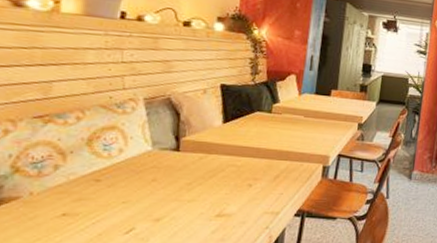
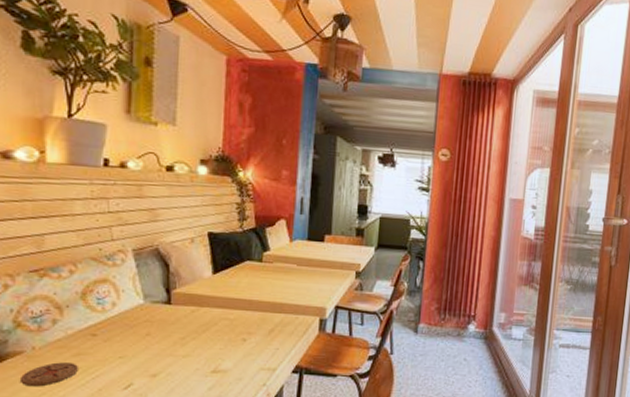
coaster: none [14,207,78,233] -> present [21,362,78,387]

